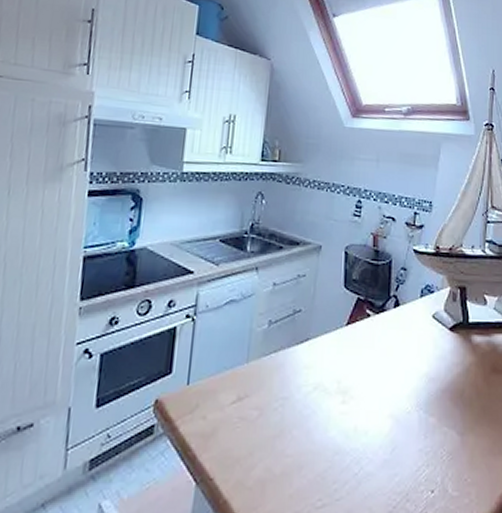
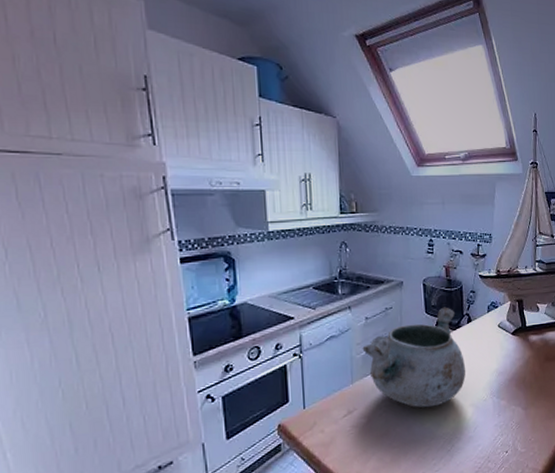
decorative bowl: none [264,283,388,410] -> present [362,307,466,408]

